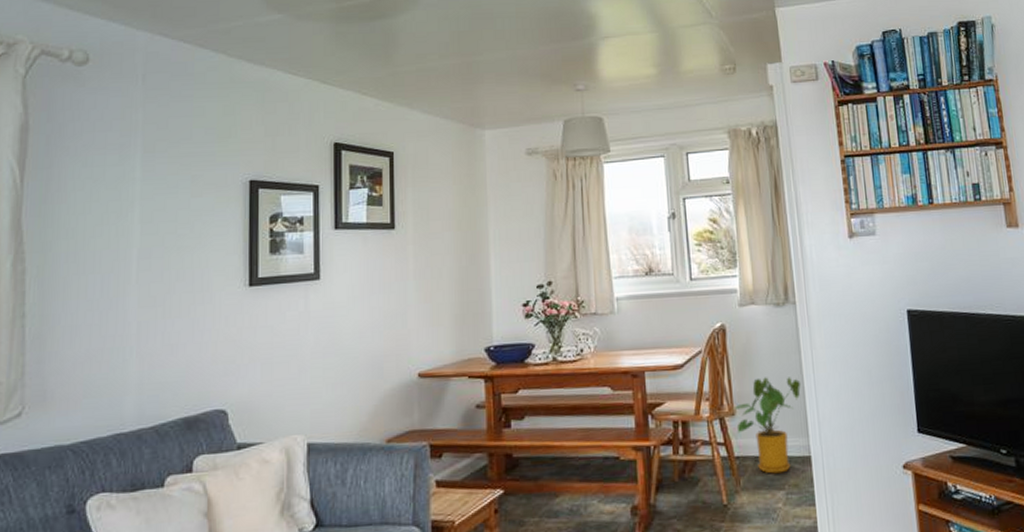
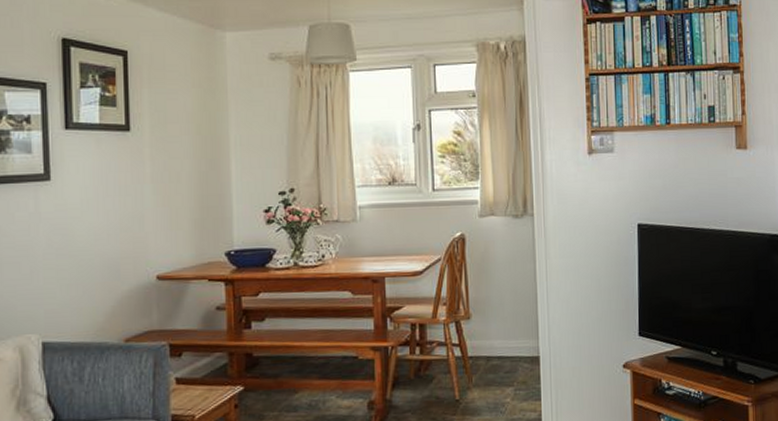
house plant: present [732,377,802,474] -> none [468,284,535,372]

